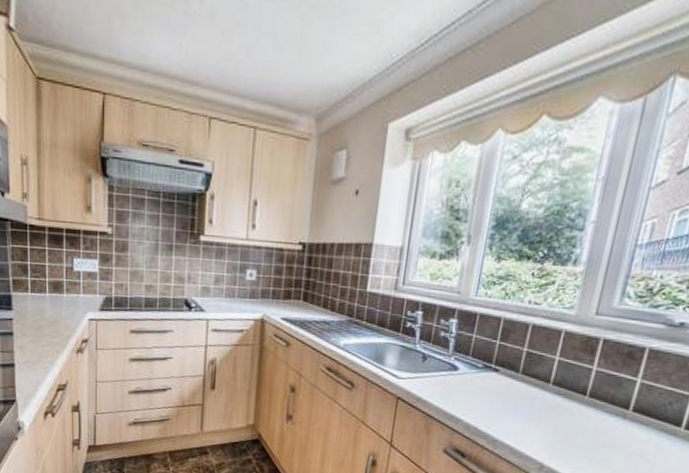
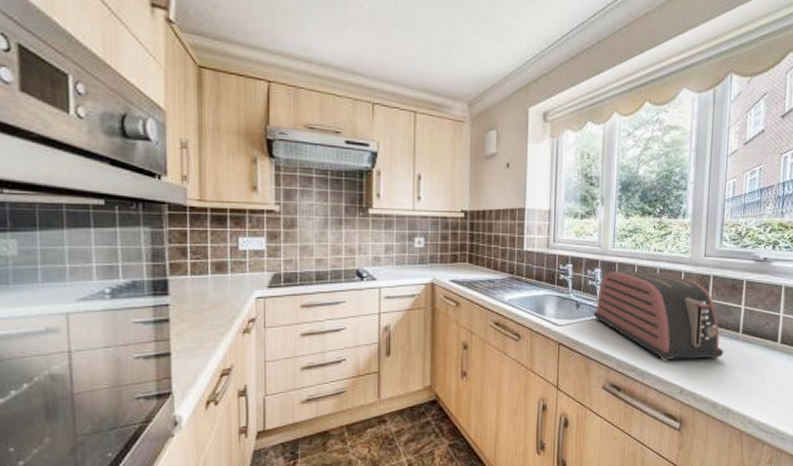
toaster: none [441,323,604,438] -> present [593,272,724,362]

